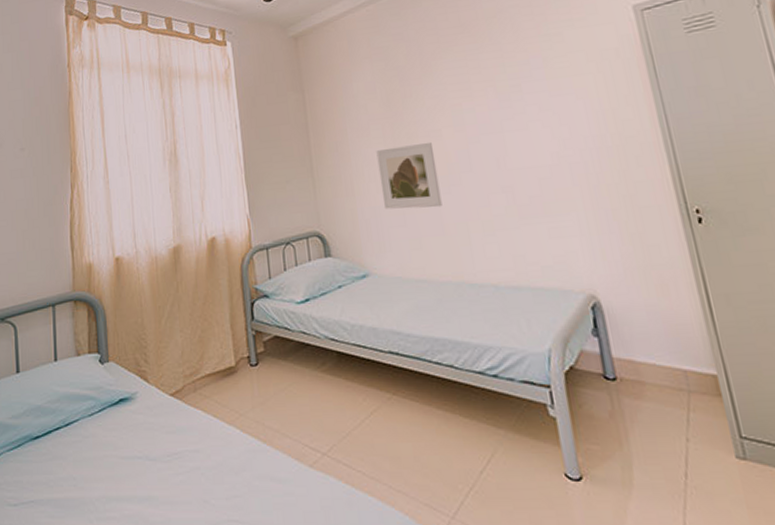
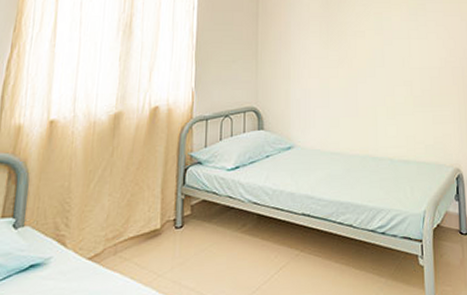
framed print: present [376,141,442,210] -> none [312,40,359,94]

